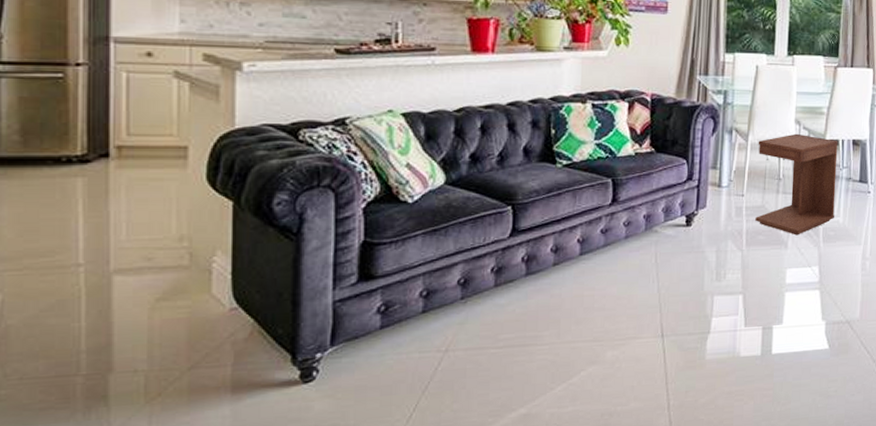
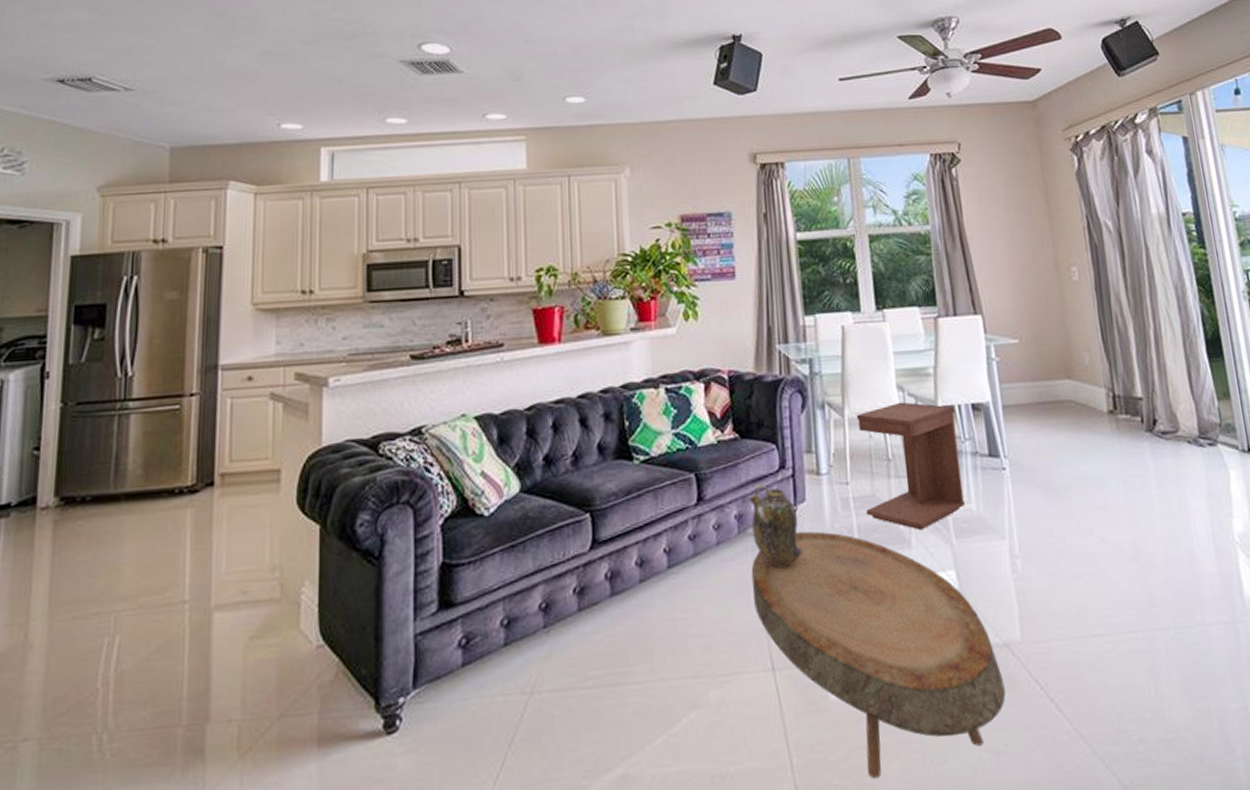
coffee table: none [652,231,842,415] -> present [751,531,1006,778]
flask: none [657,191,698,258] -> present [749,483,803,567]

